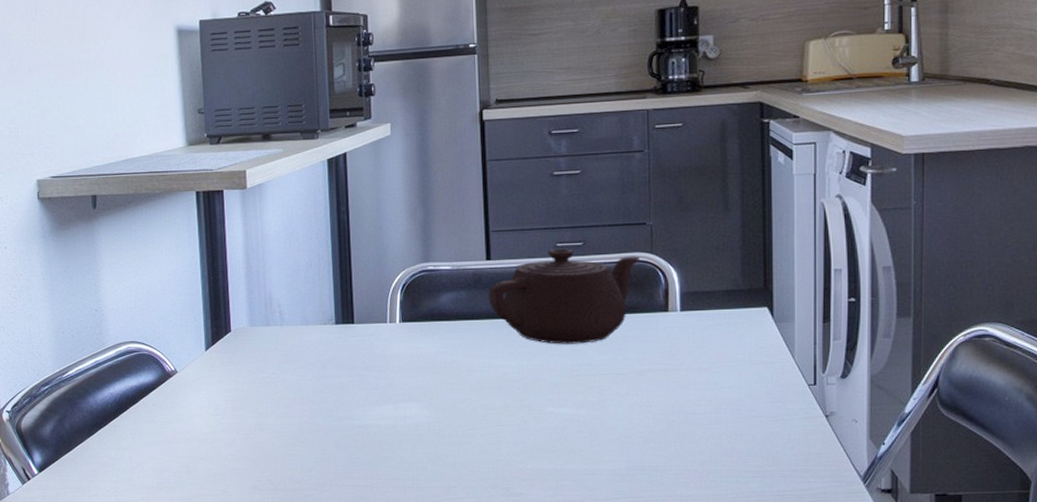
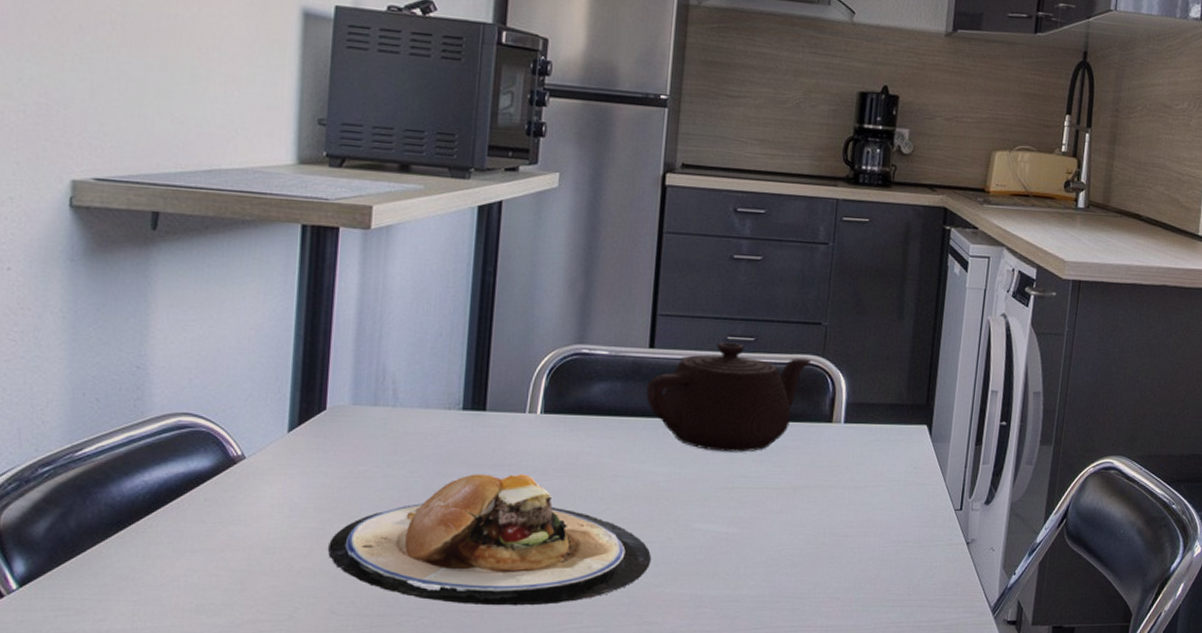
plate: none [246,373,511,481] -> present [328,474,652,606]

